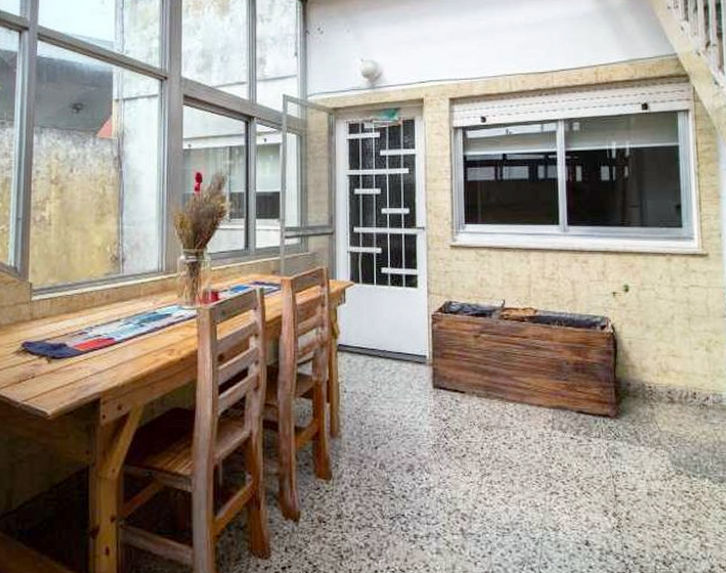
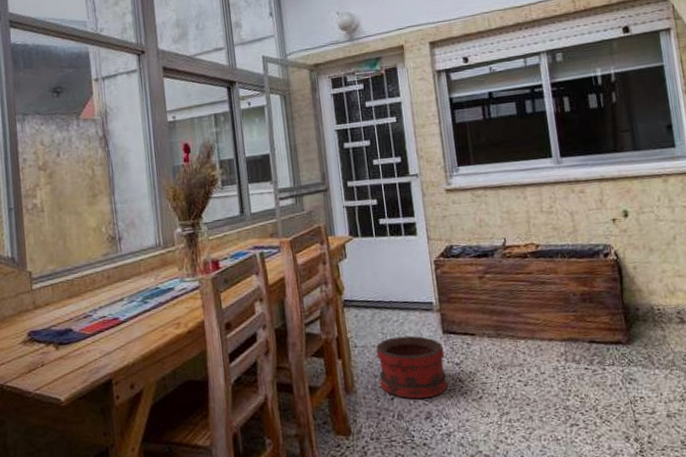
bucket: none [365,386,433,450] -> present [376,335,449,399]

